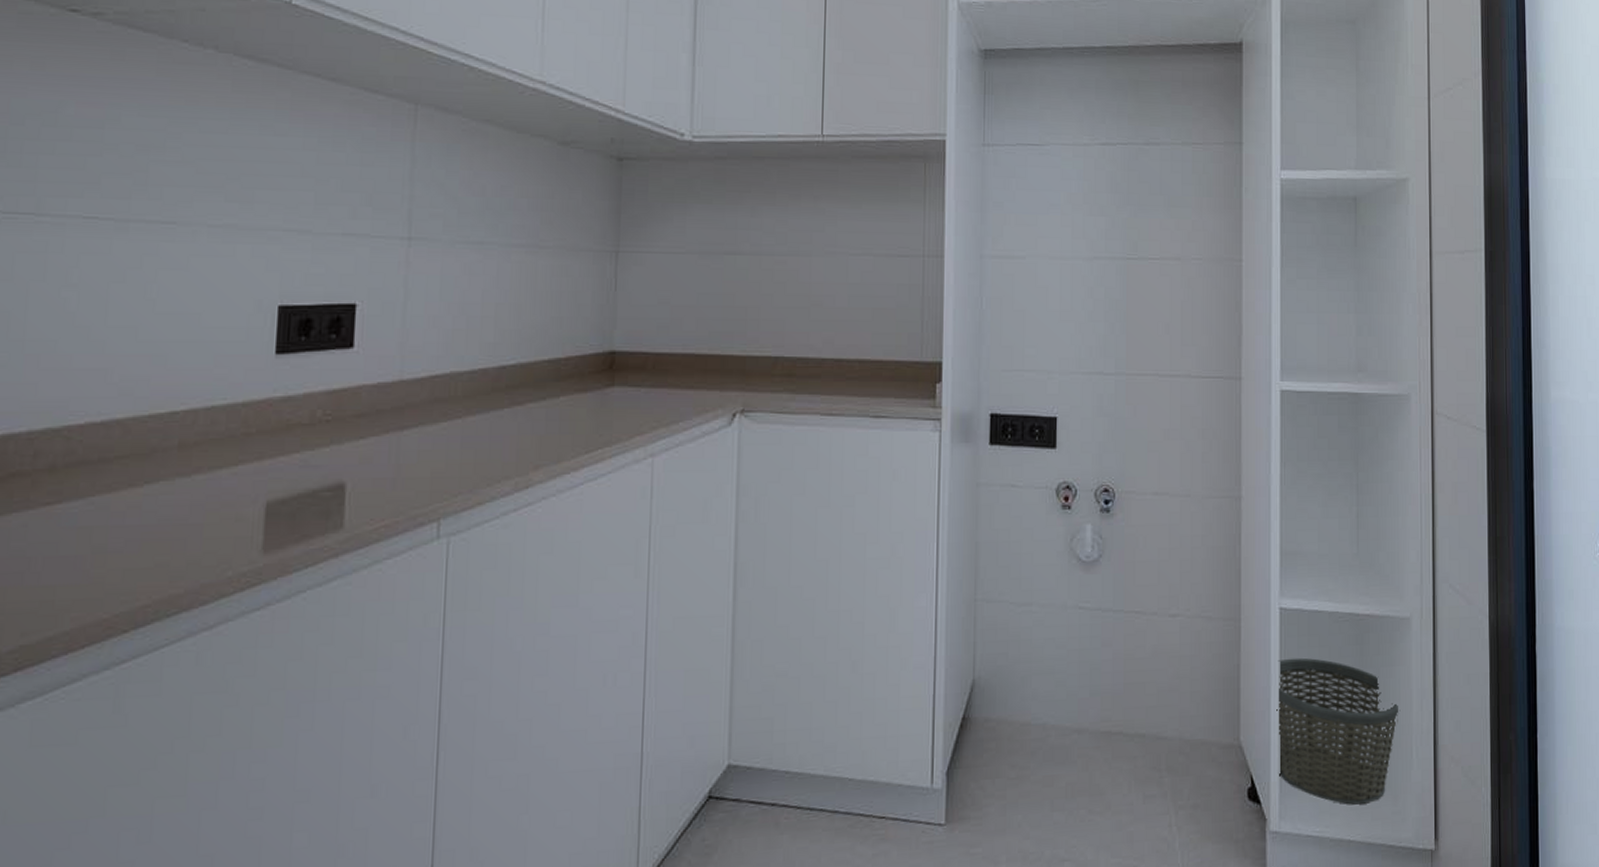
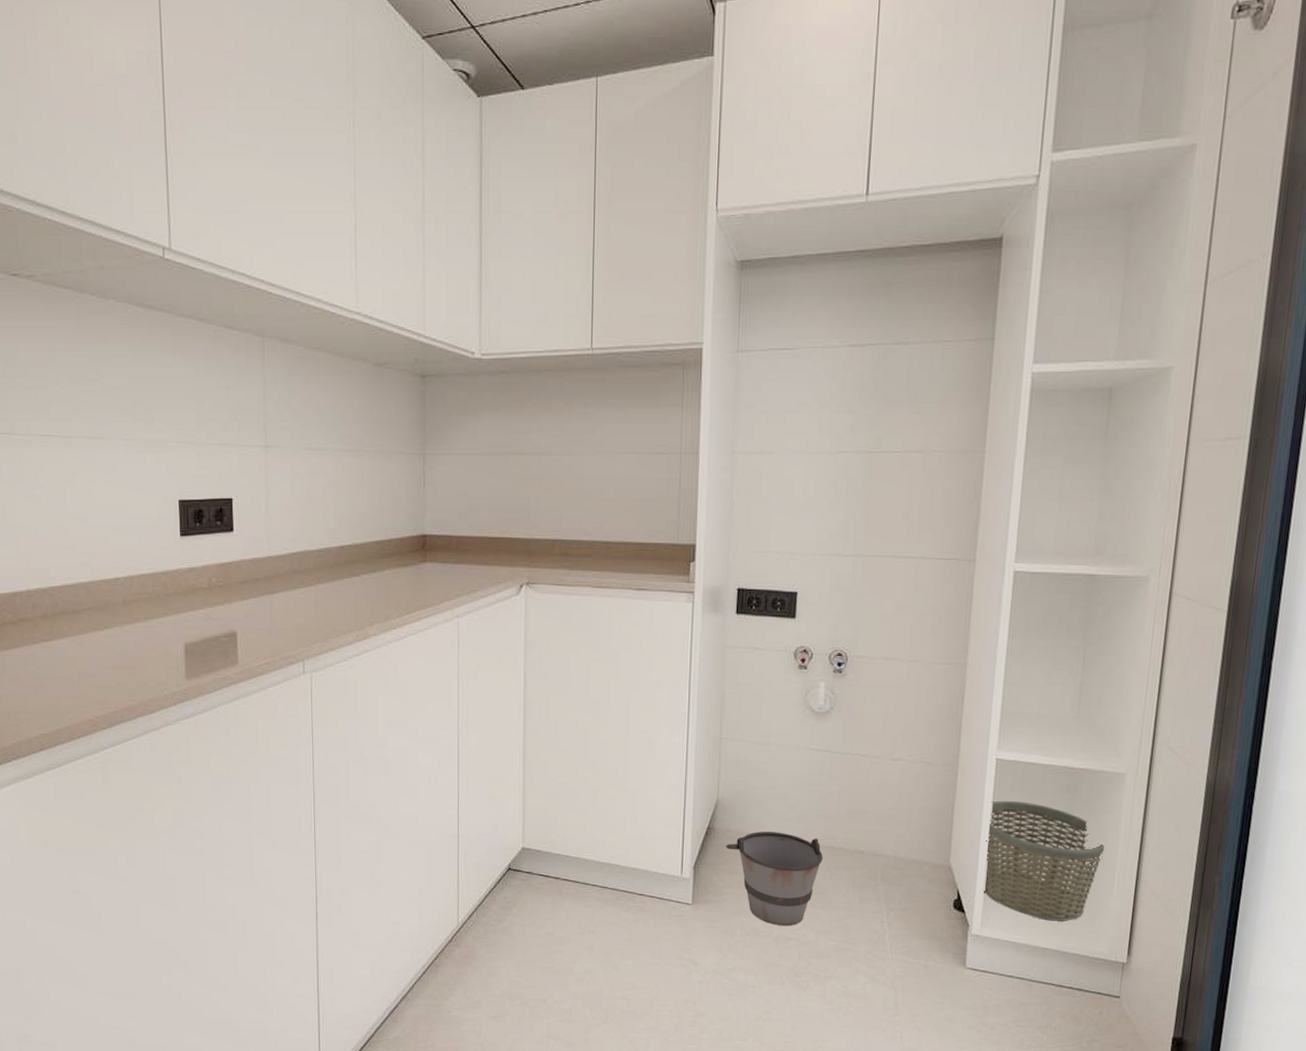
bucket: none [985,717,1099,844] -> present [726,832,823,926]

